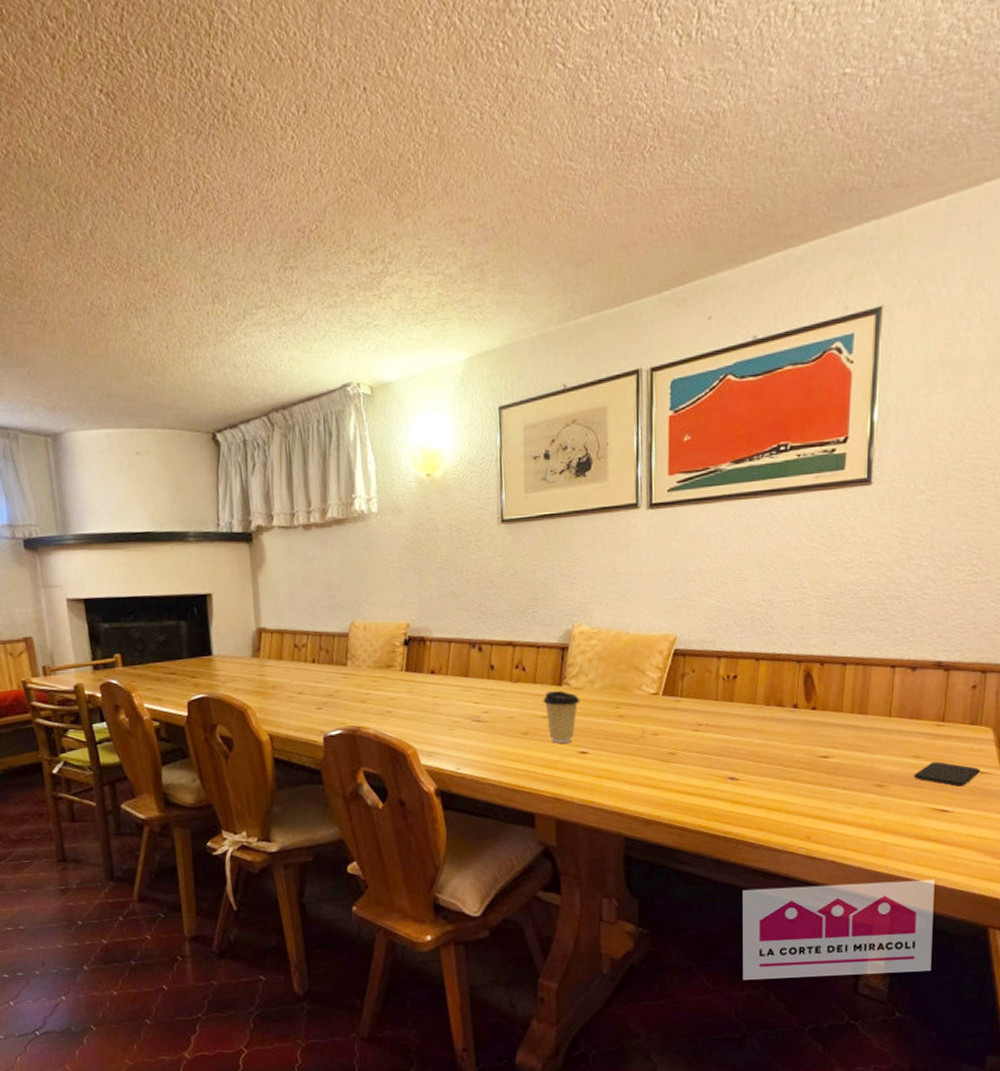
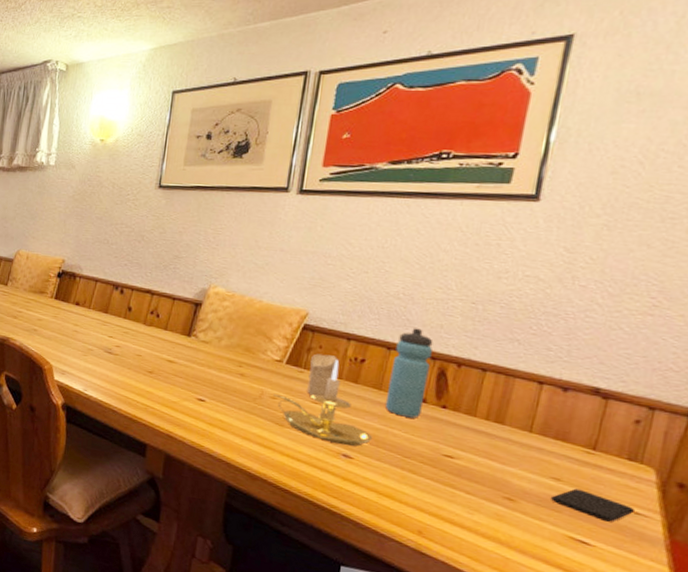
coffee cup: present [543,690,581,743] -> none [171,339,206,388]
candle holder: none [655,681,753,768] -> present [273,360,372,446]
candle: none [686,677,711,722] -> present [307,353,337,396]
water bottle: none [761,633,796,727] -> present [385,328,433,418]

